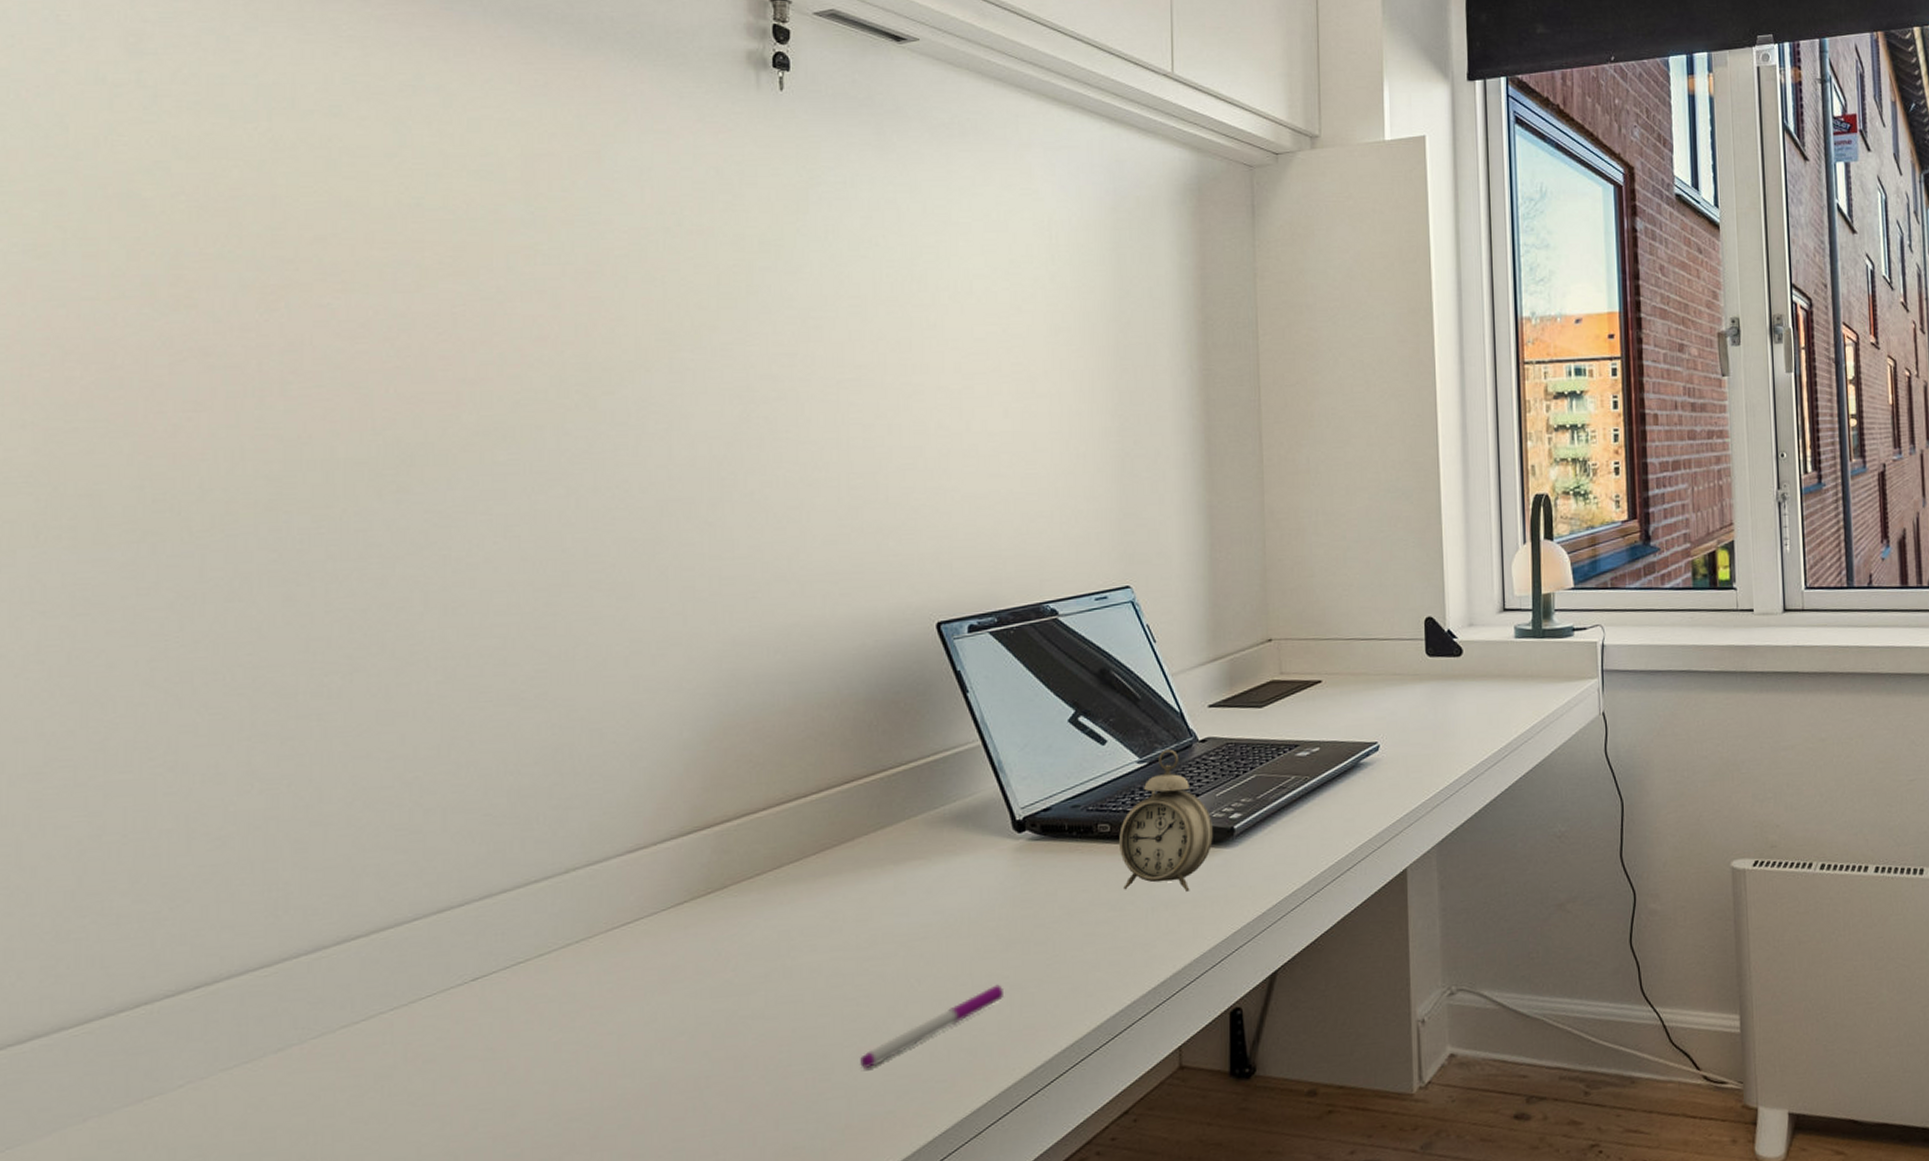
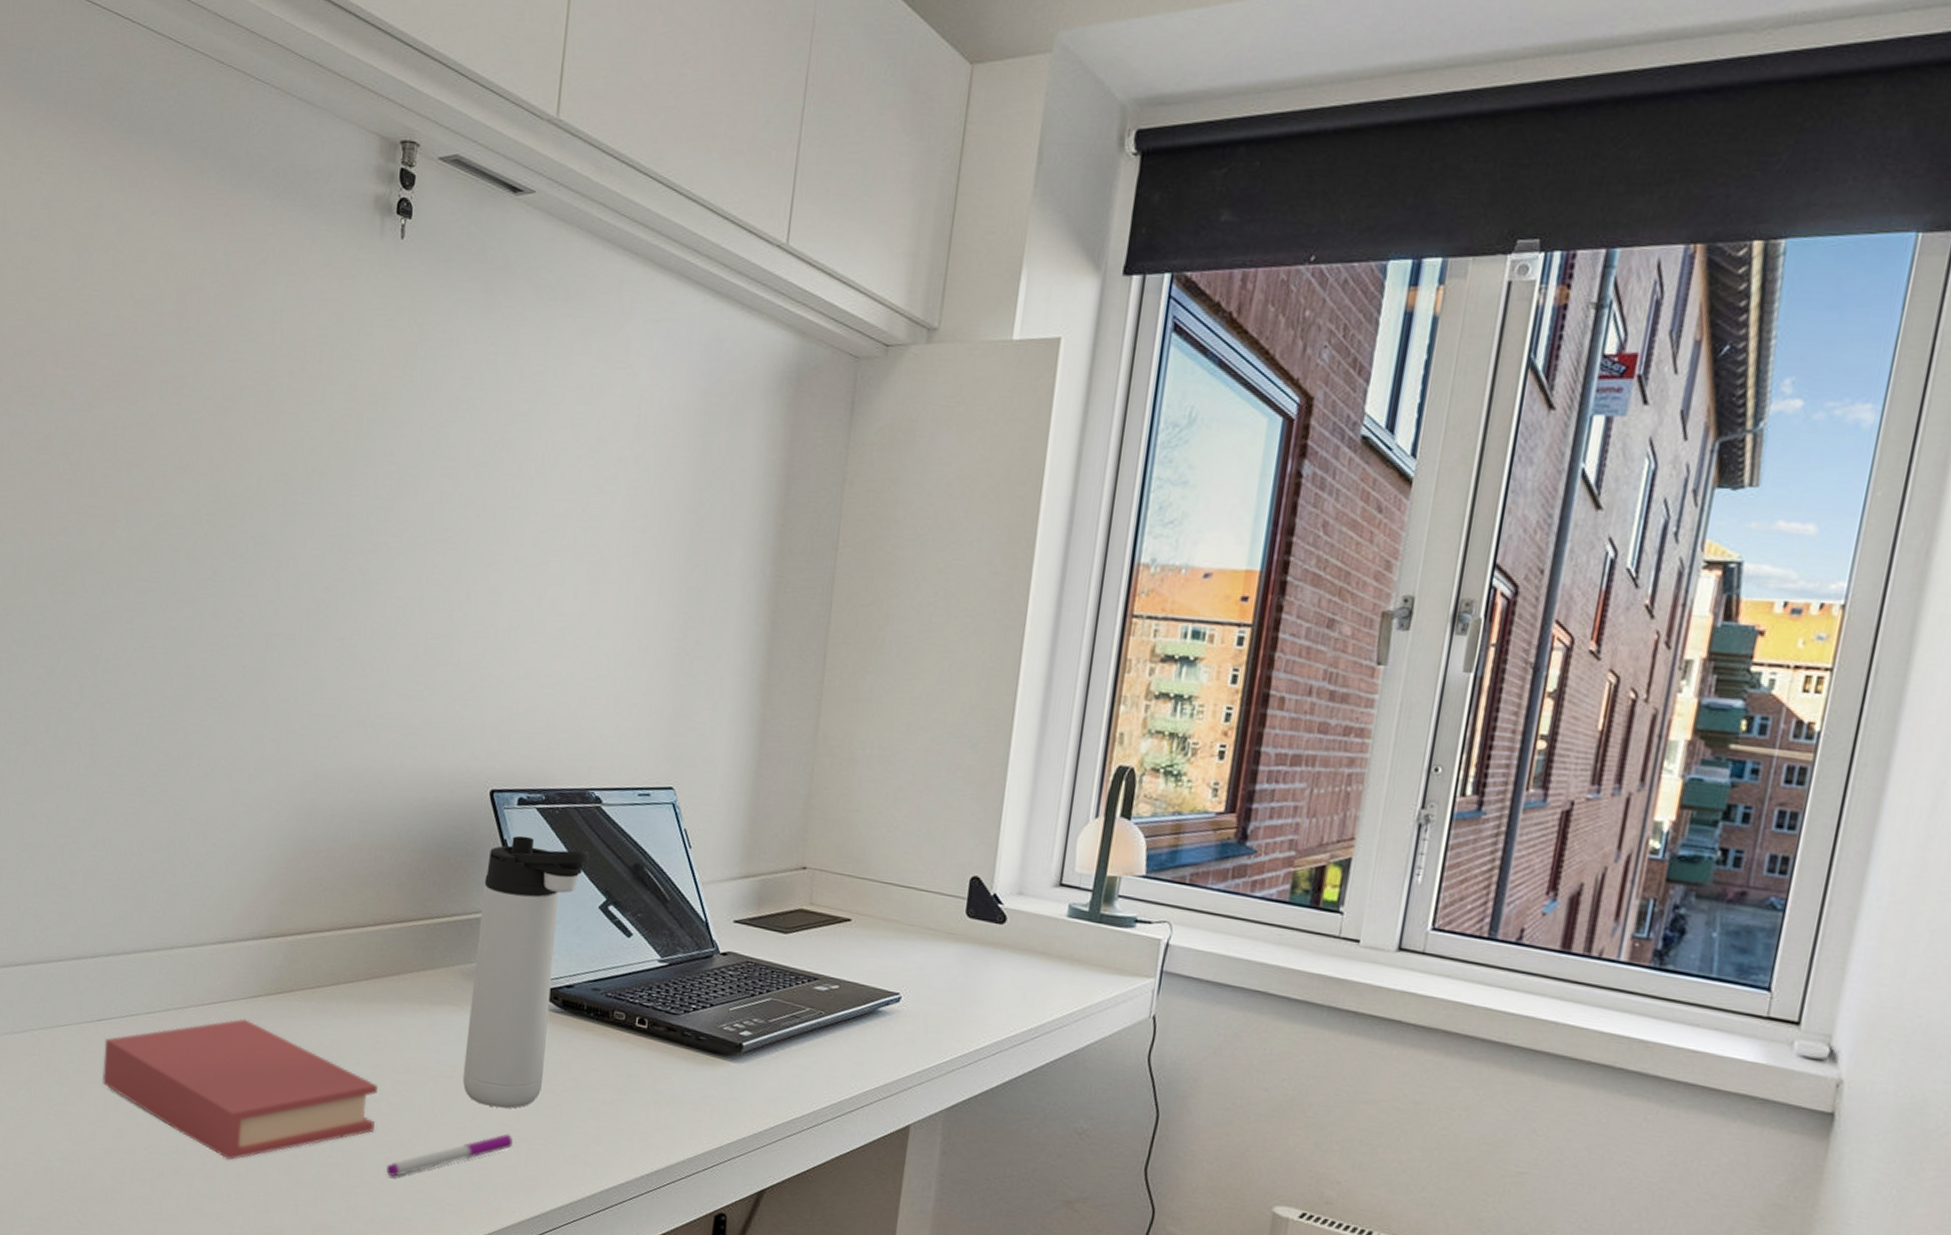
book: none [484,932,840,1104] -> present [102,1018,377,1160]
thermos bottle: none [938,663,1052,960] -> present [462,835,590,1109]
alarm clock: present [1119,749,1213,892] -> none [630,954,723,1094]

